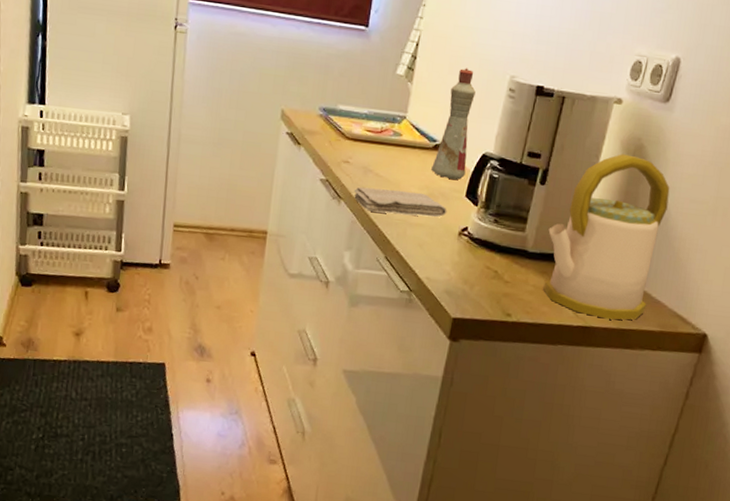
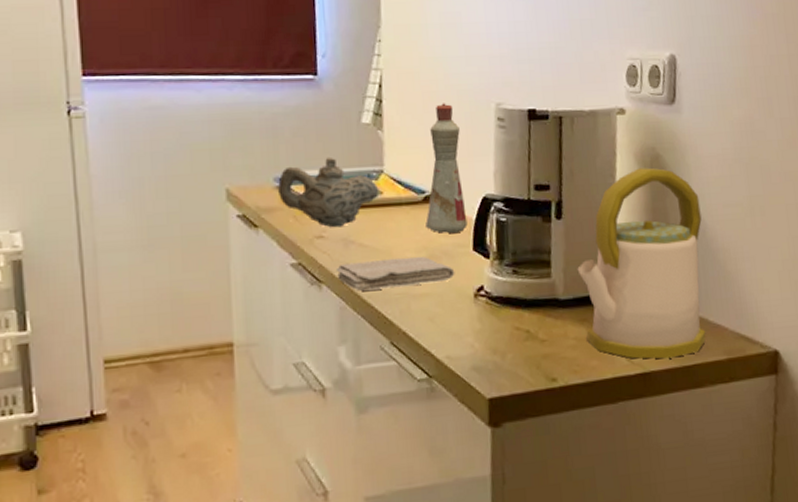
teapot: none [320,97,400,157] -> present [278,157,379,228]

